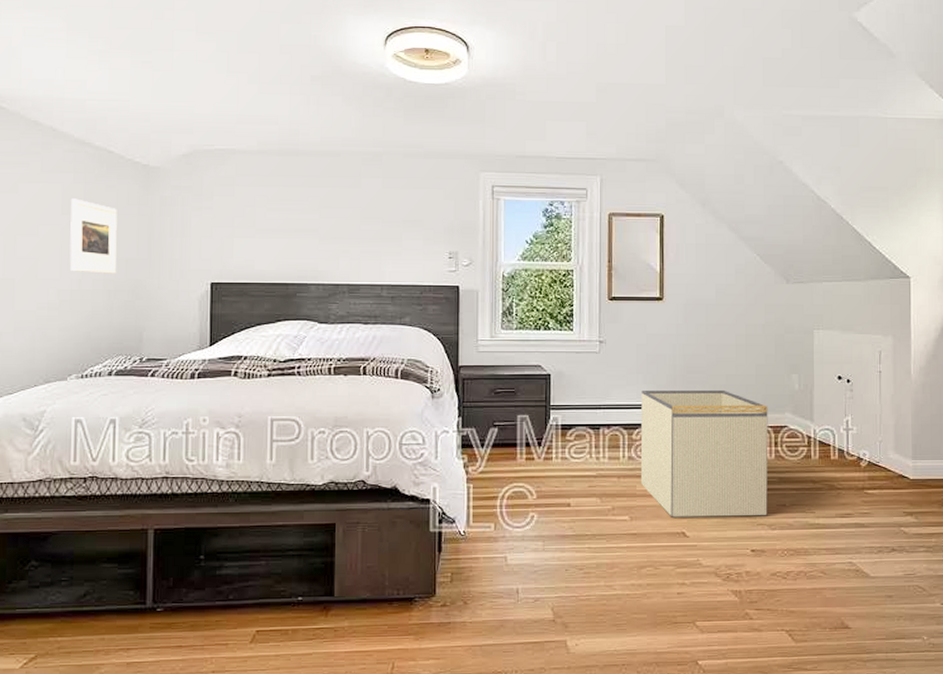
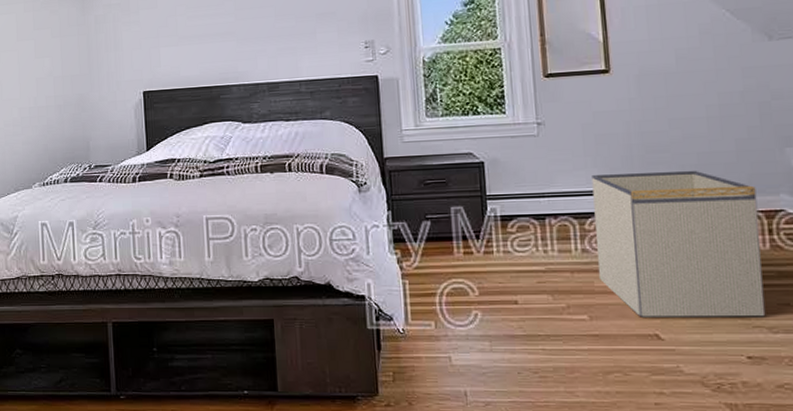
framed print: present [70,198,117,274] -> none [24,25,64,91]

